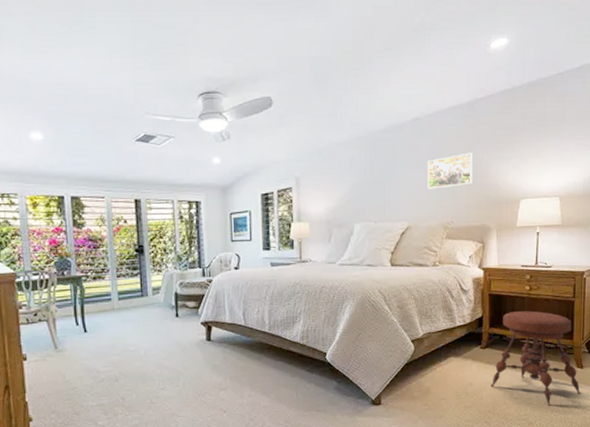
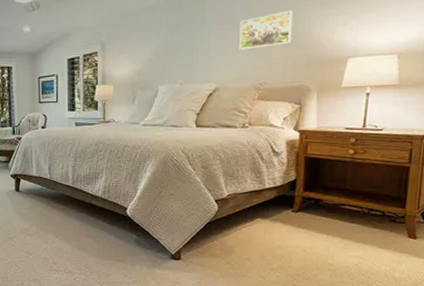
stool: present [490,311,582,407] -> none [302,176,413,276]

